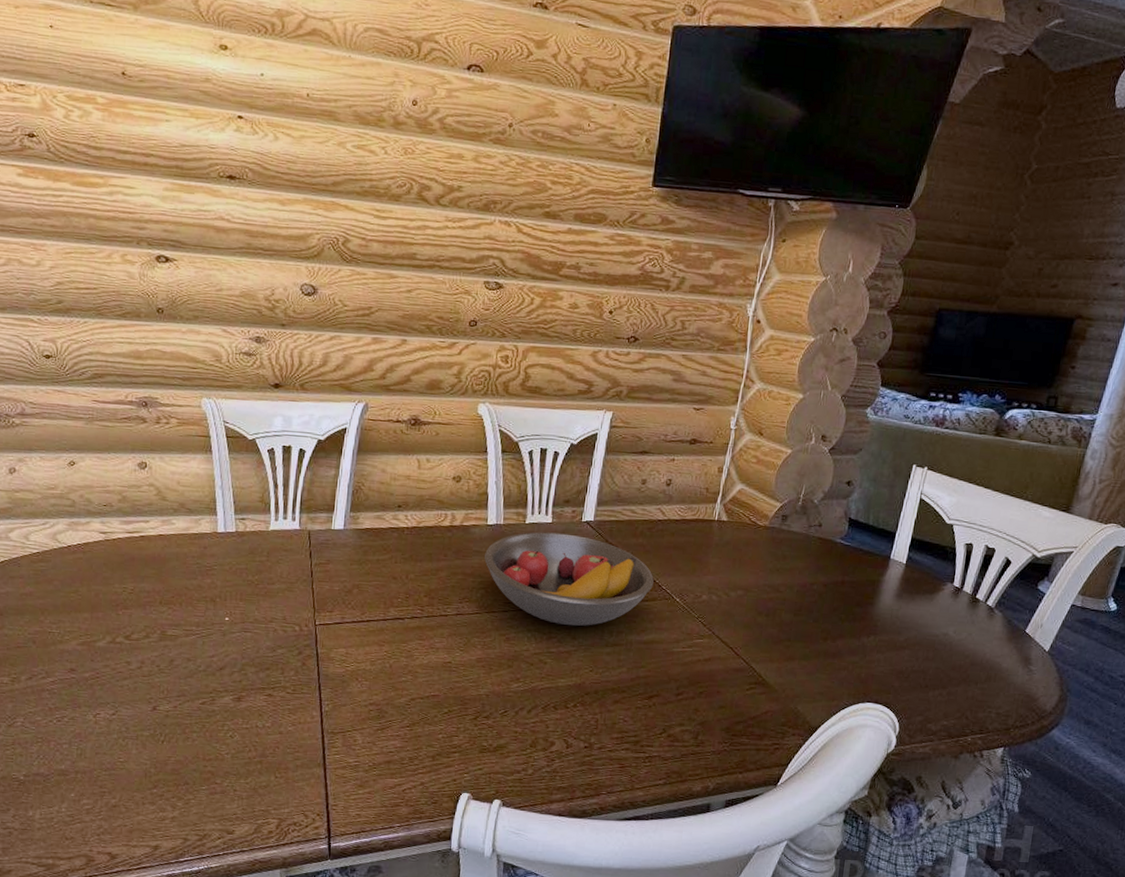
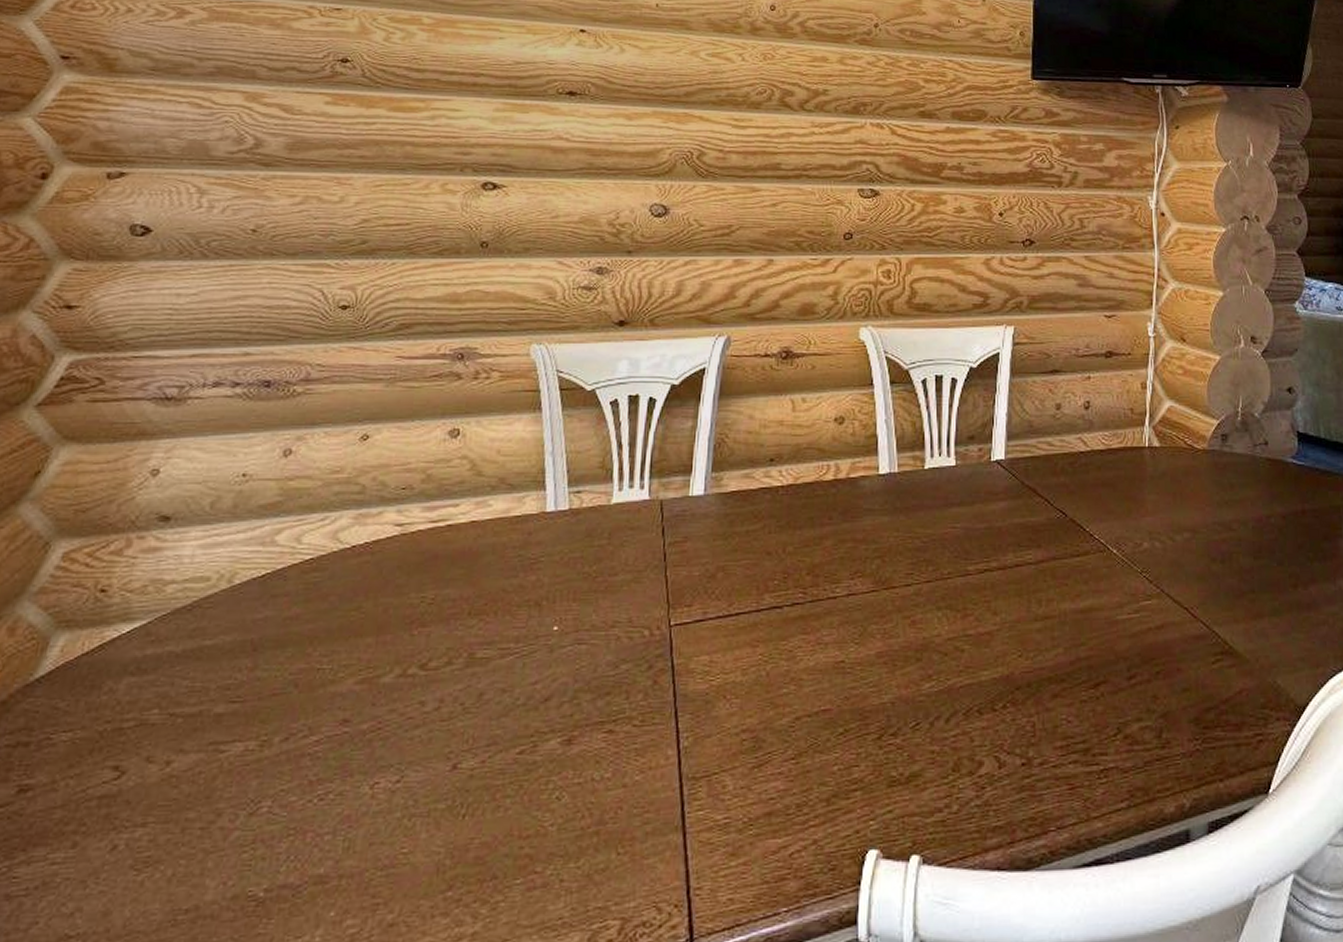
fruit bowl: present [484,531,654,626] -> none [878,478,1083,598]

